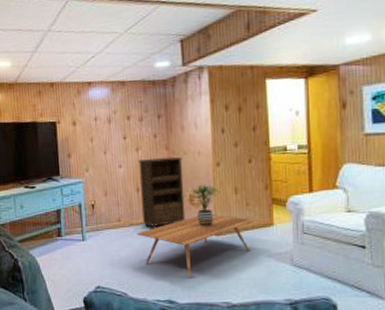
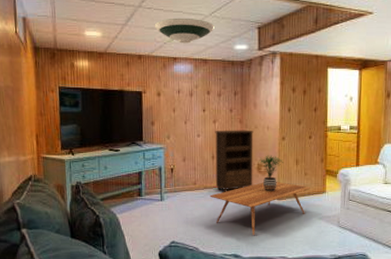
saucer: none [65,37,131,66] -> present [154,17,214,44]

